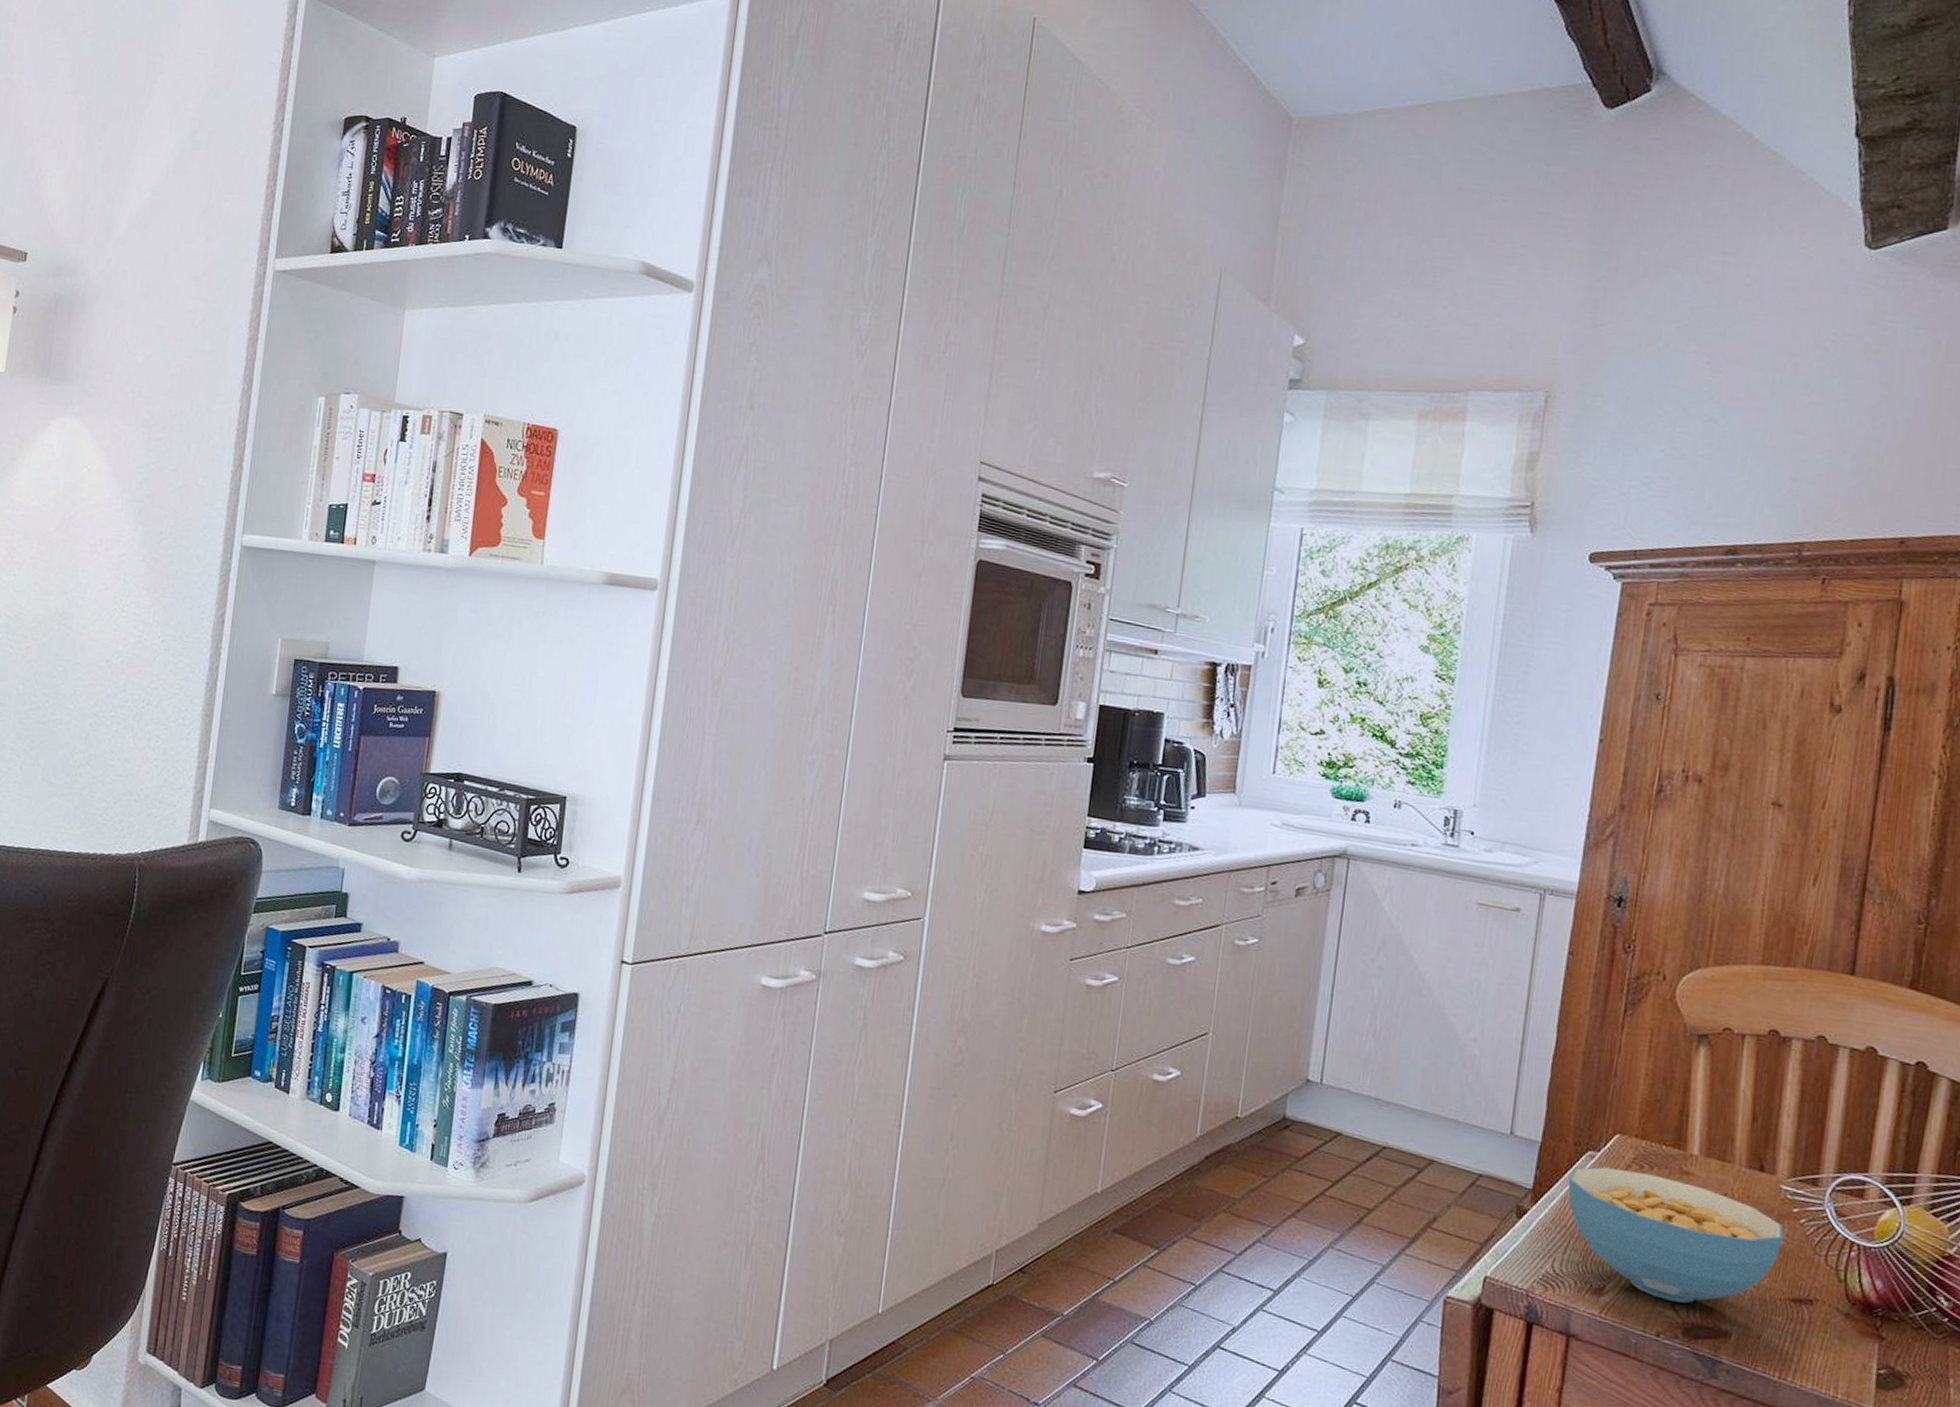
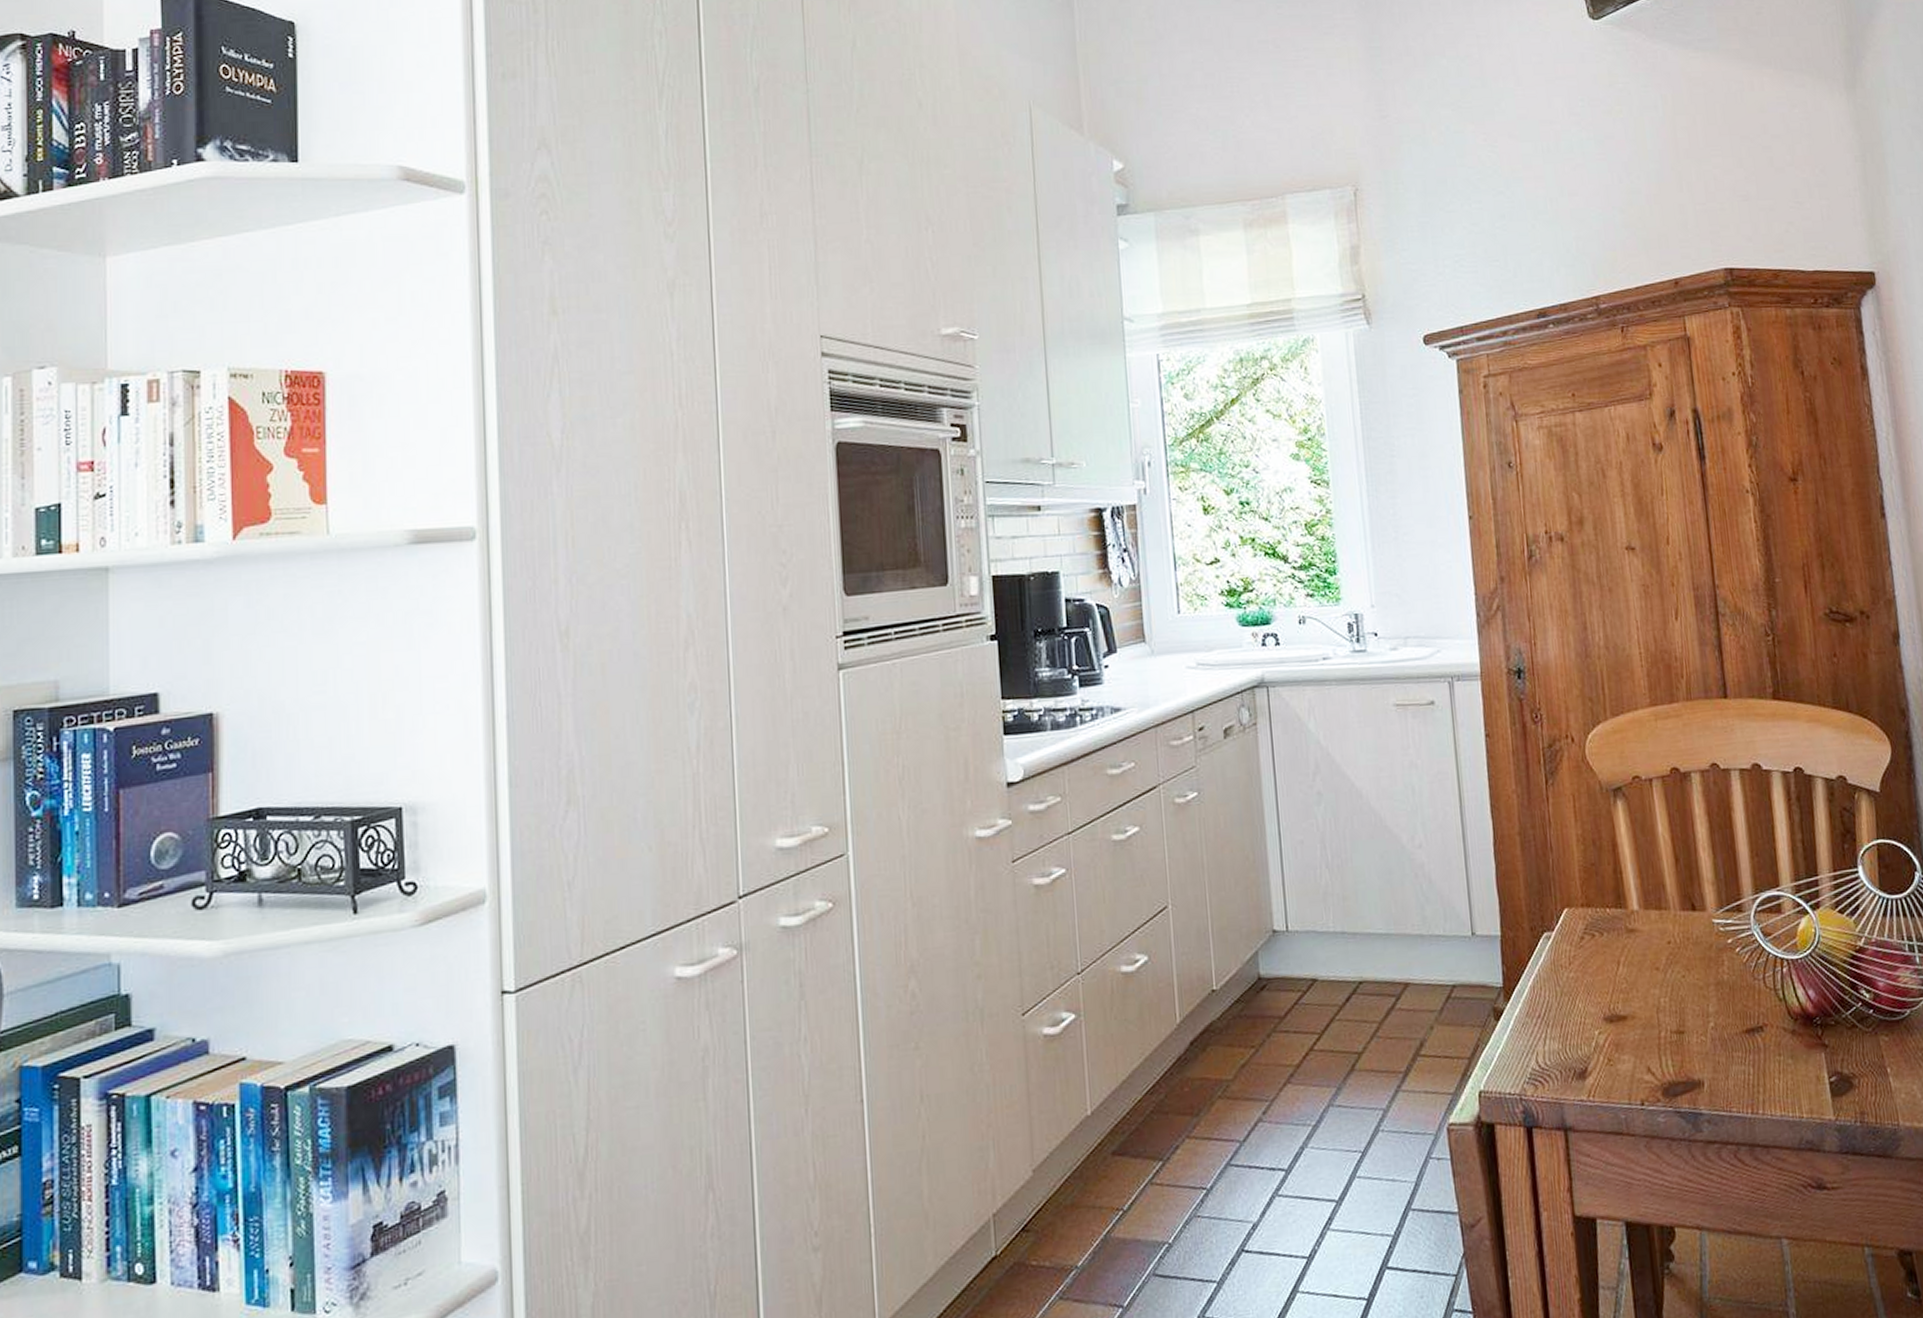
cereal bowl: present [1568,1166,1784,1304] -> none [1532,940,1726,1066]

